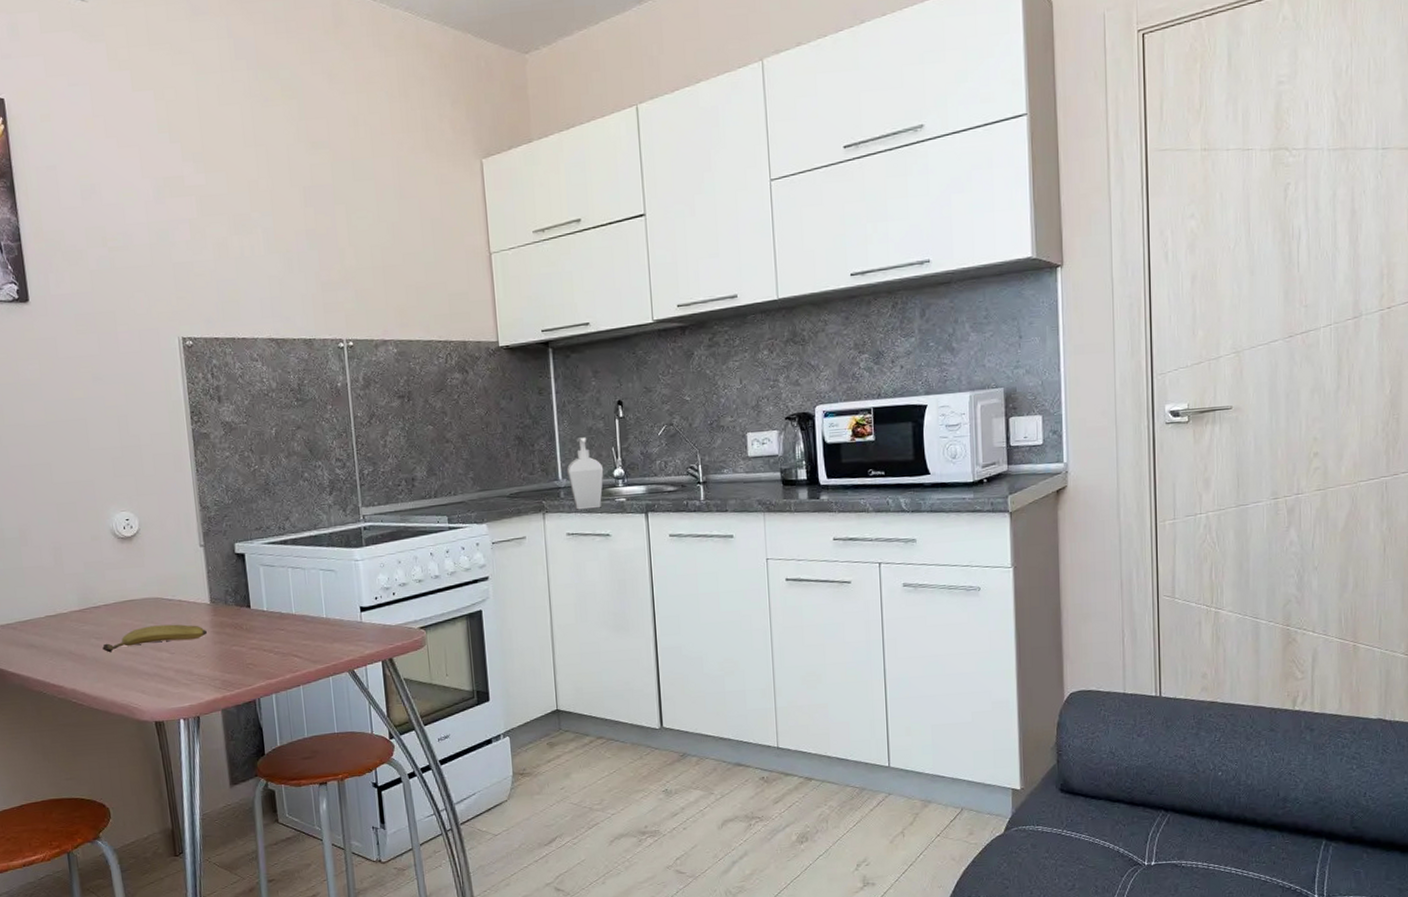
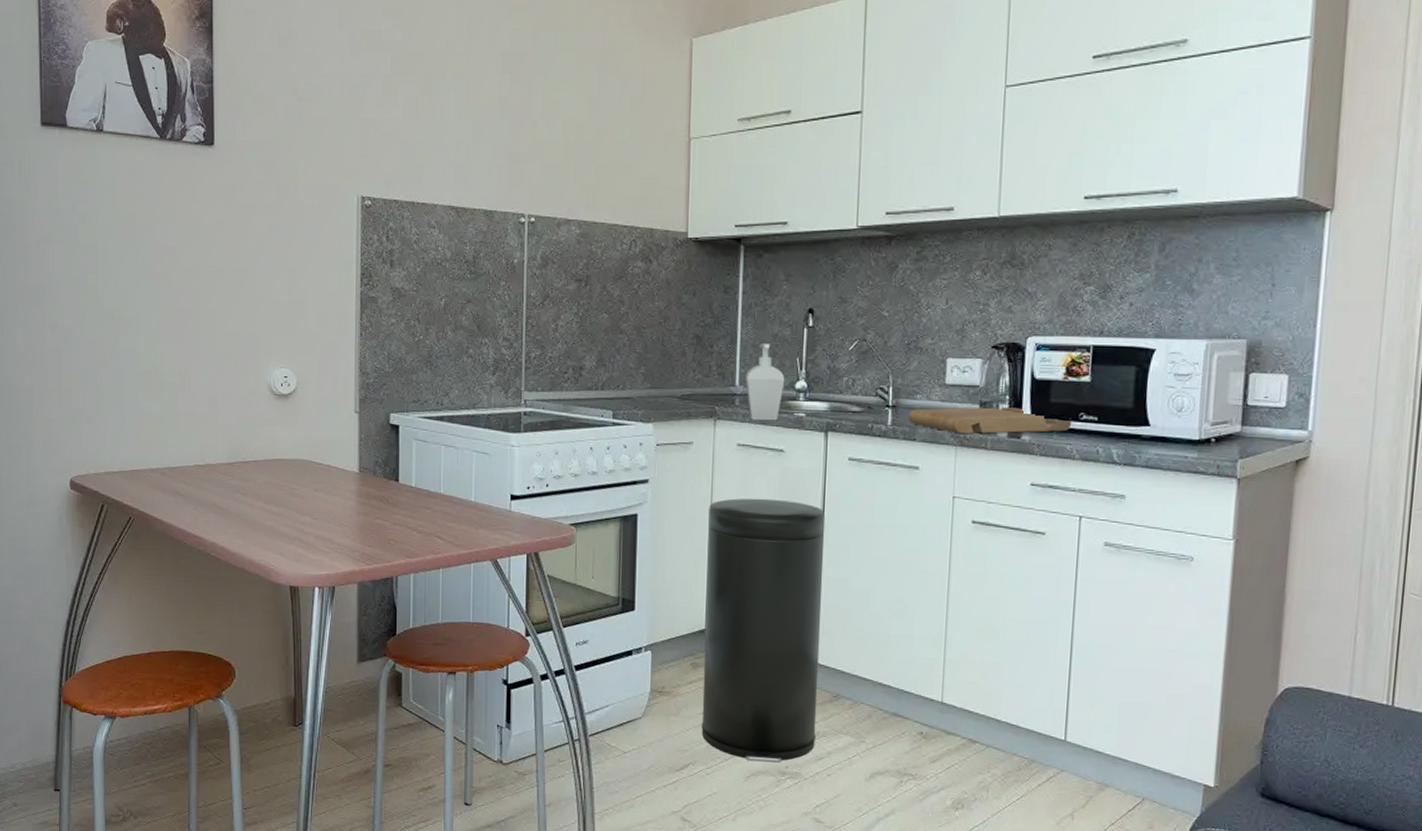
fruit: present [102,624,207,653] -> none [247,488,352,510]
pedal bin: none [546,580,669,826] -> present [701,498,826,763]
cutting board: none [718,471,863,501] -> present [908,407,1072,435]

